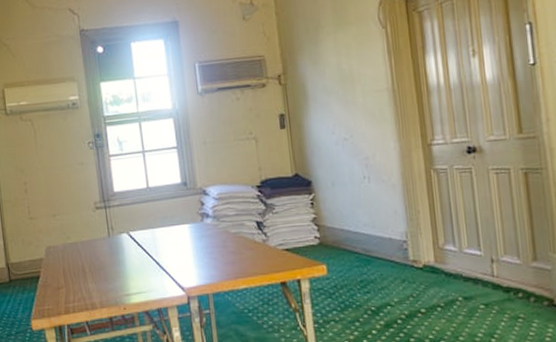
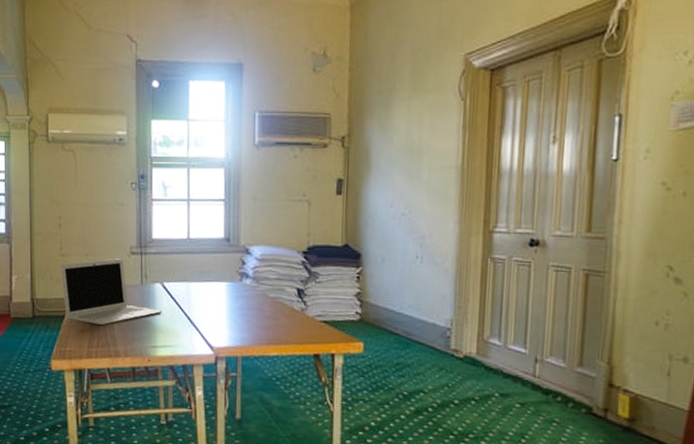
laptop: none [31,215,132,281] -> present [61,258,162,326]

